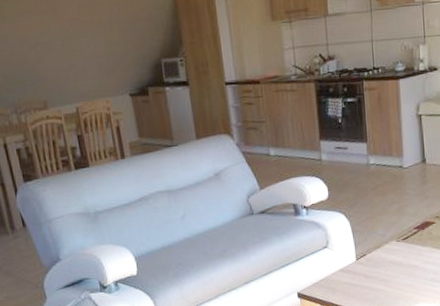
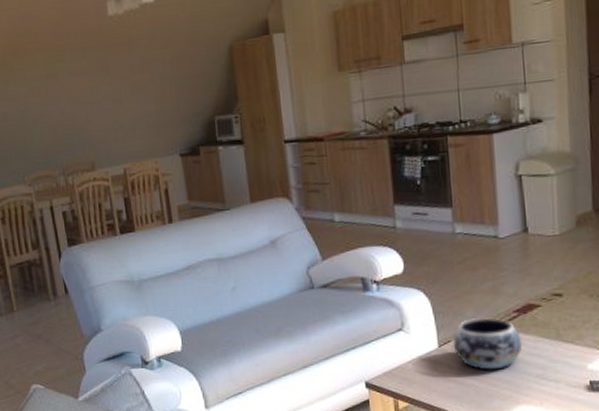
decorative bowl: none [367,233,420,278] -> present [452,316,522,371]

